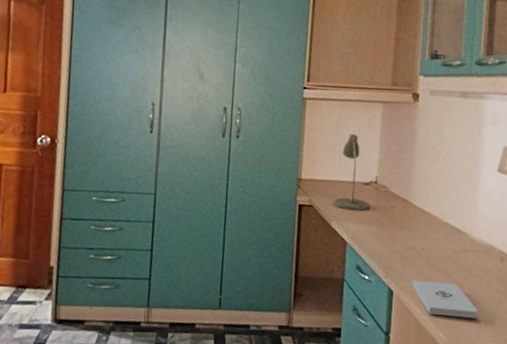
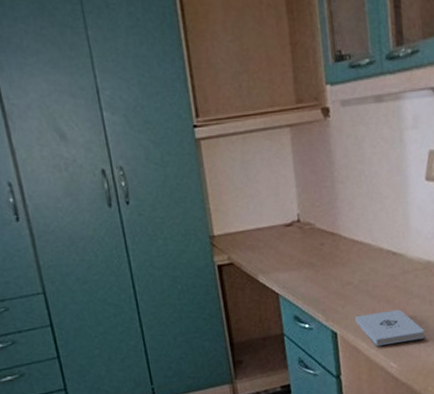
desk lamp: present [333,134,370,211] -> none [255,170,297,259]

